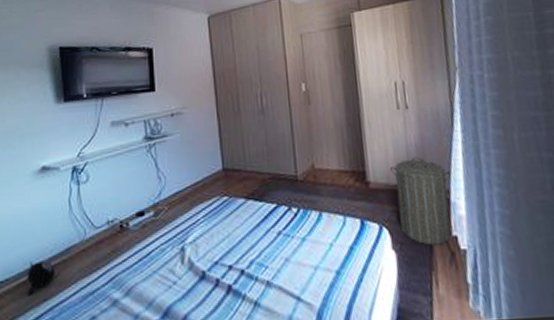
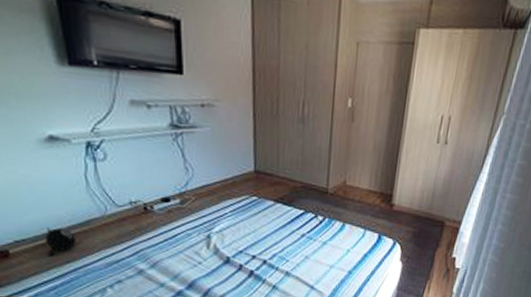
laundry hamper: present [390,156,452,246] -> none [411,189,468,263]

